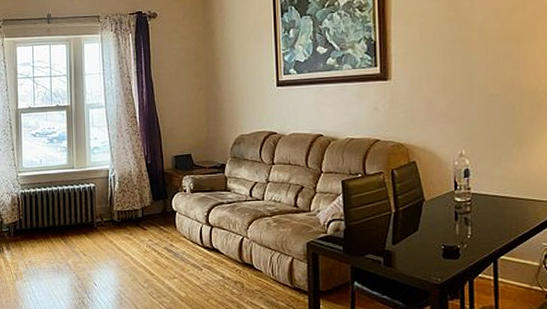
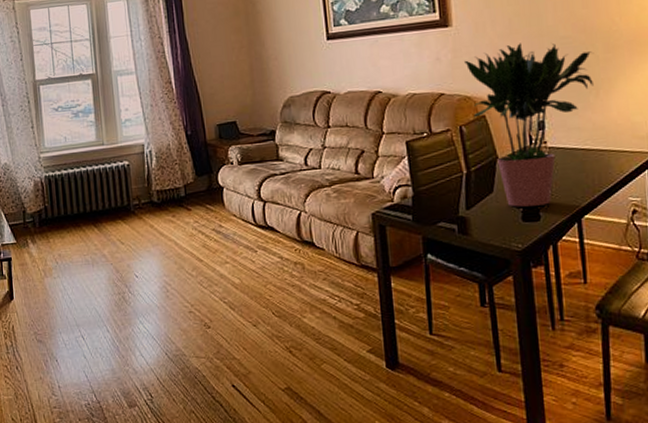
potted plant: none [400,98,520,245] -> present [464,43,594,207]

